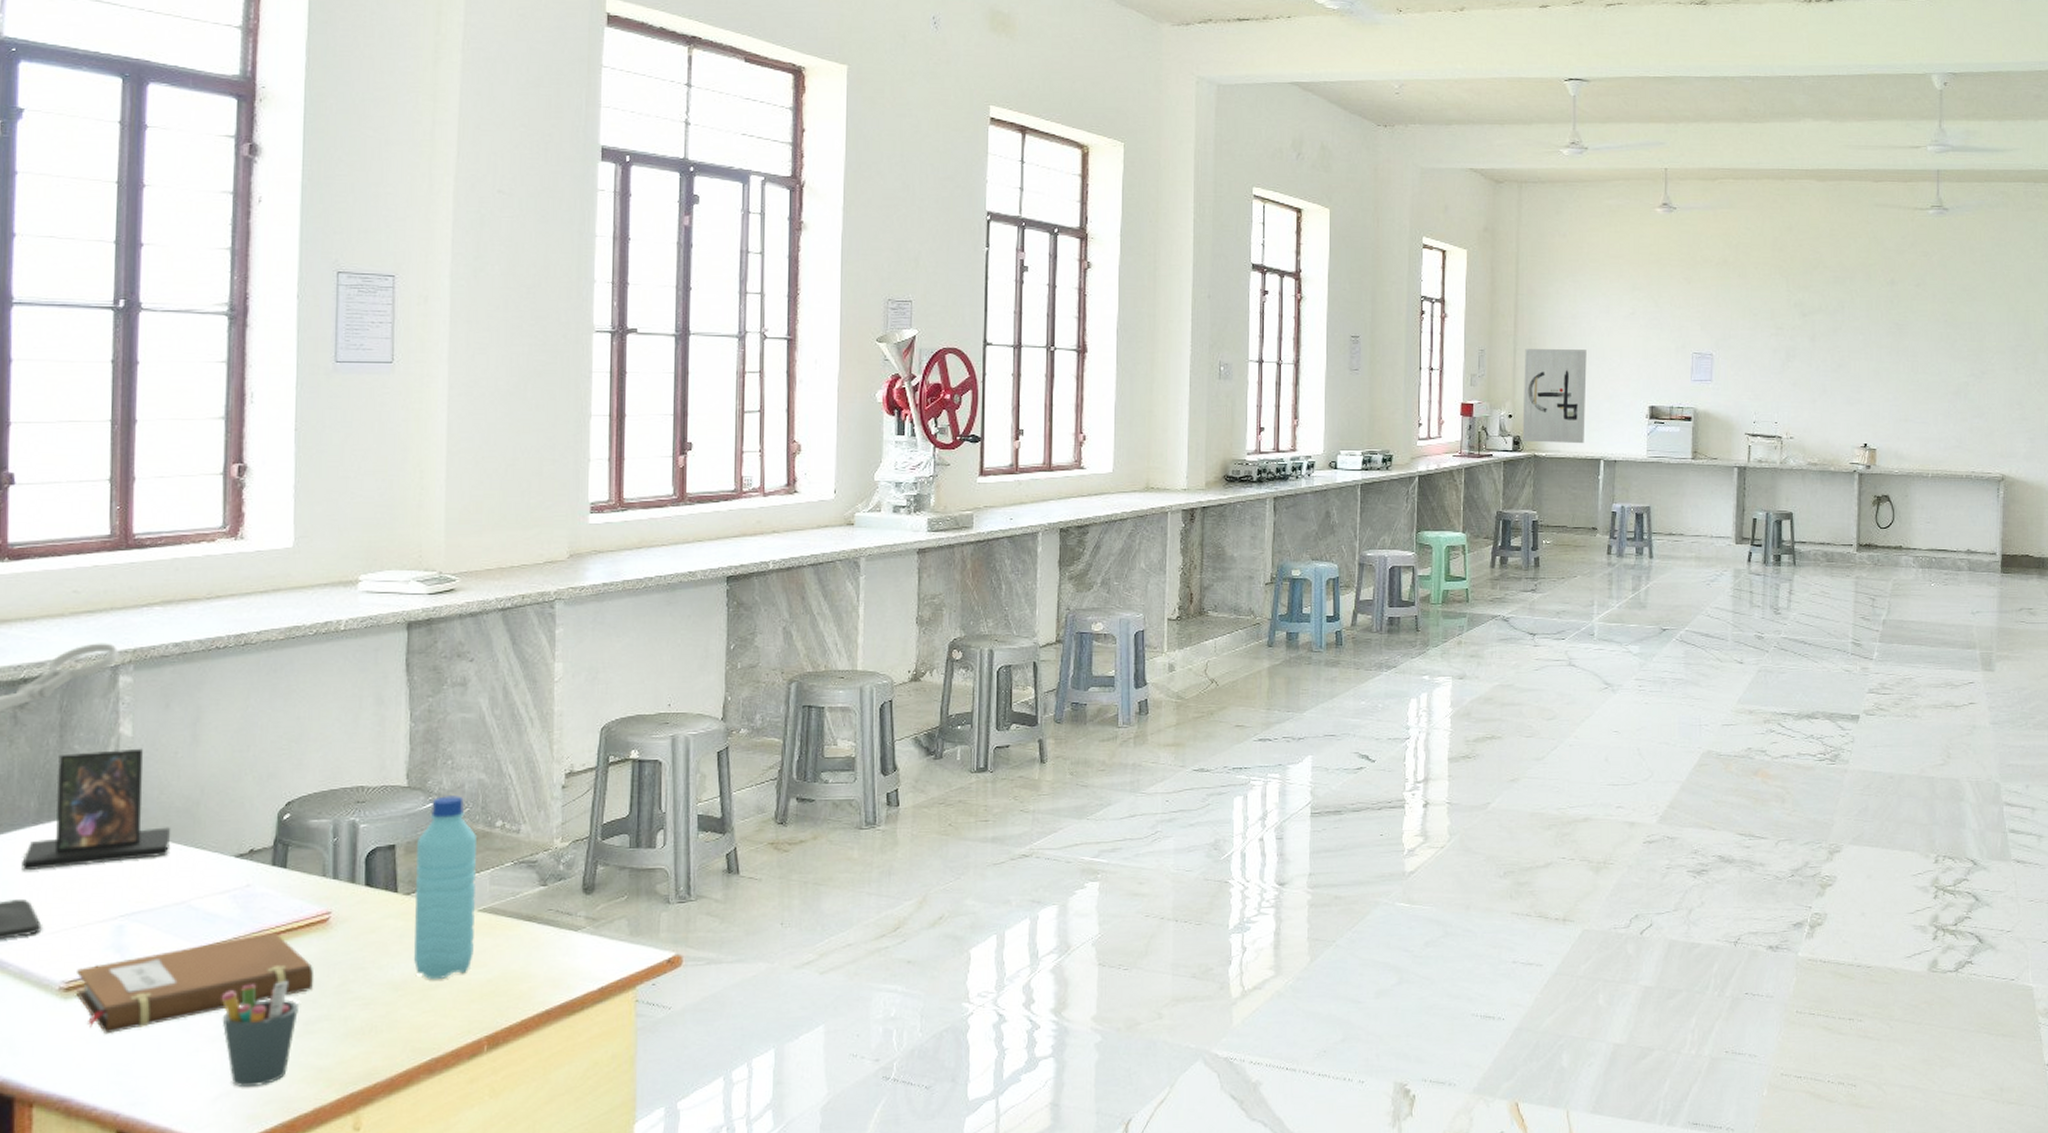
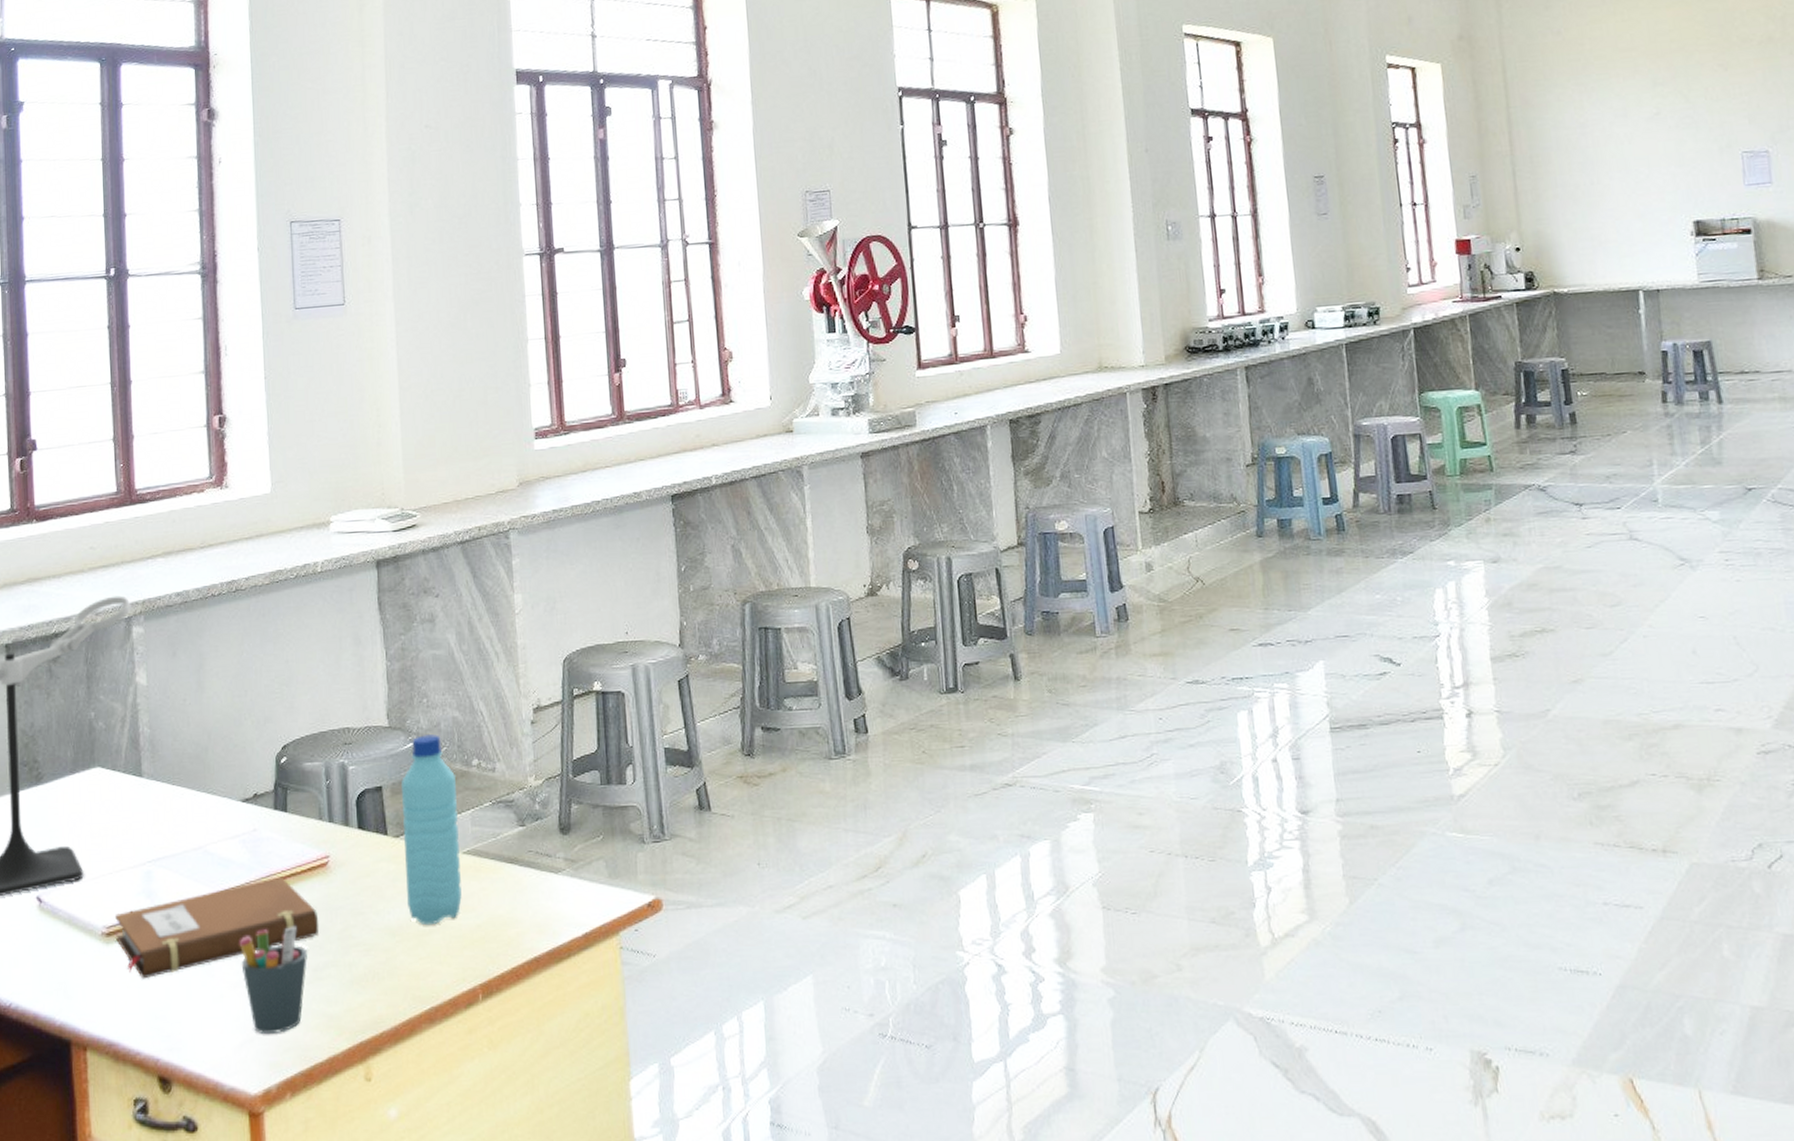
photo frame: present [21,748,171,871] -> none [64,696,186,819]
wall art: present [1522,349,1587,444] -> none [1526,162,1615,277]

